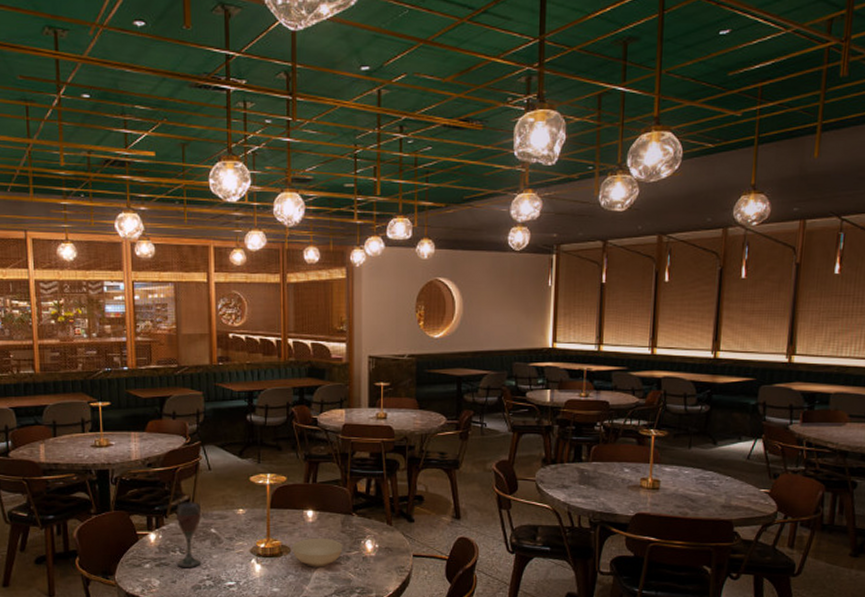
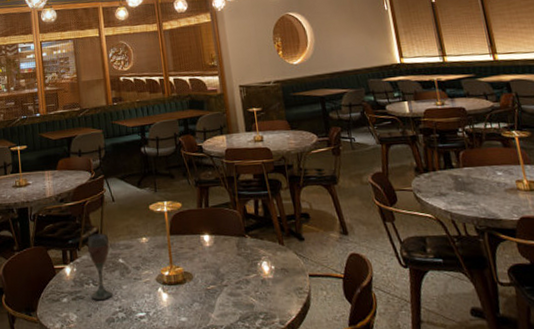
bowl: present [292,537,343,567] -> none [193,262,242,294]

